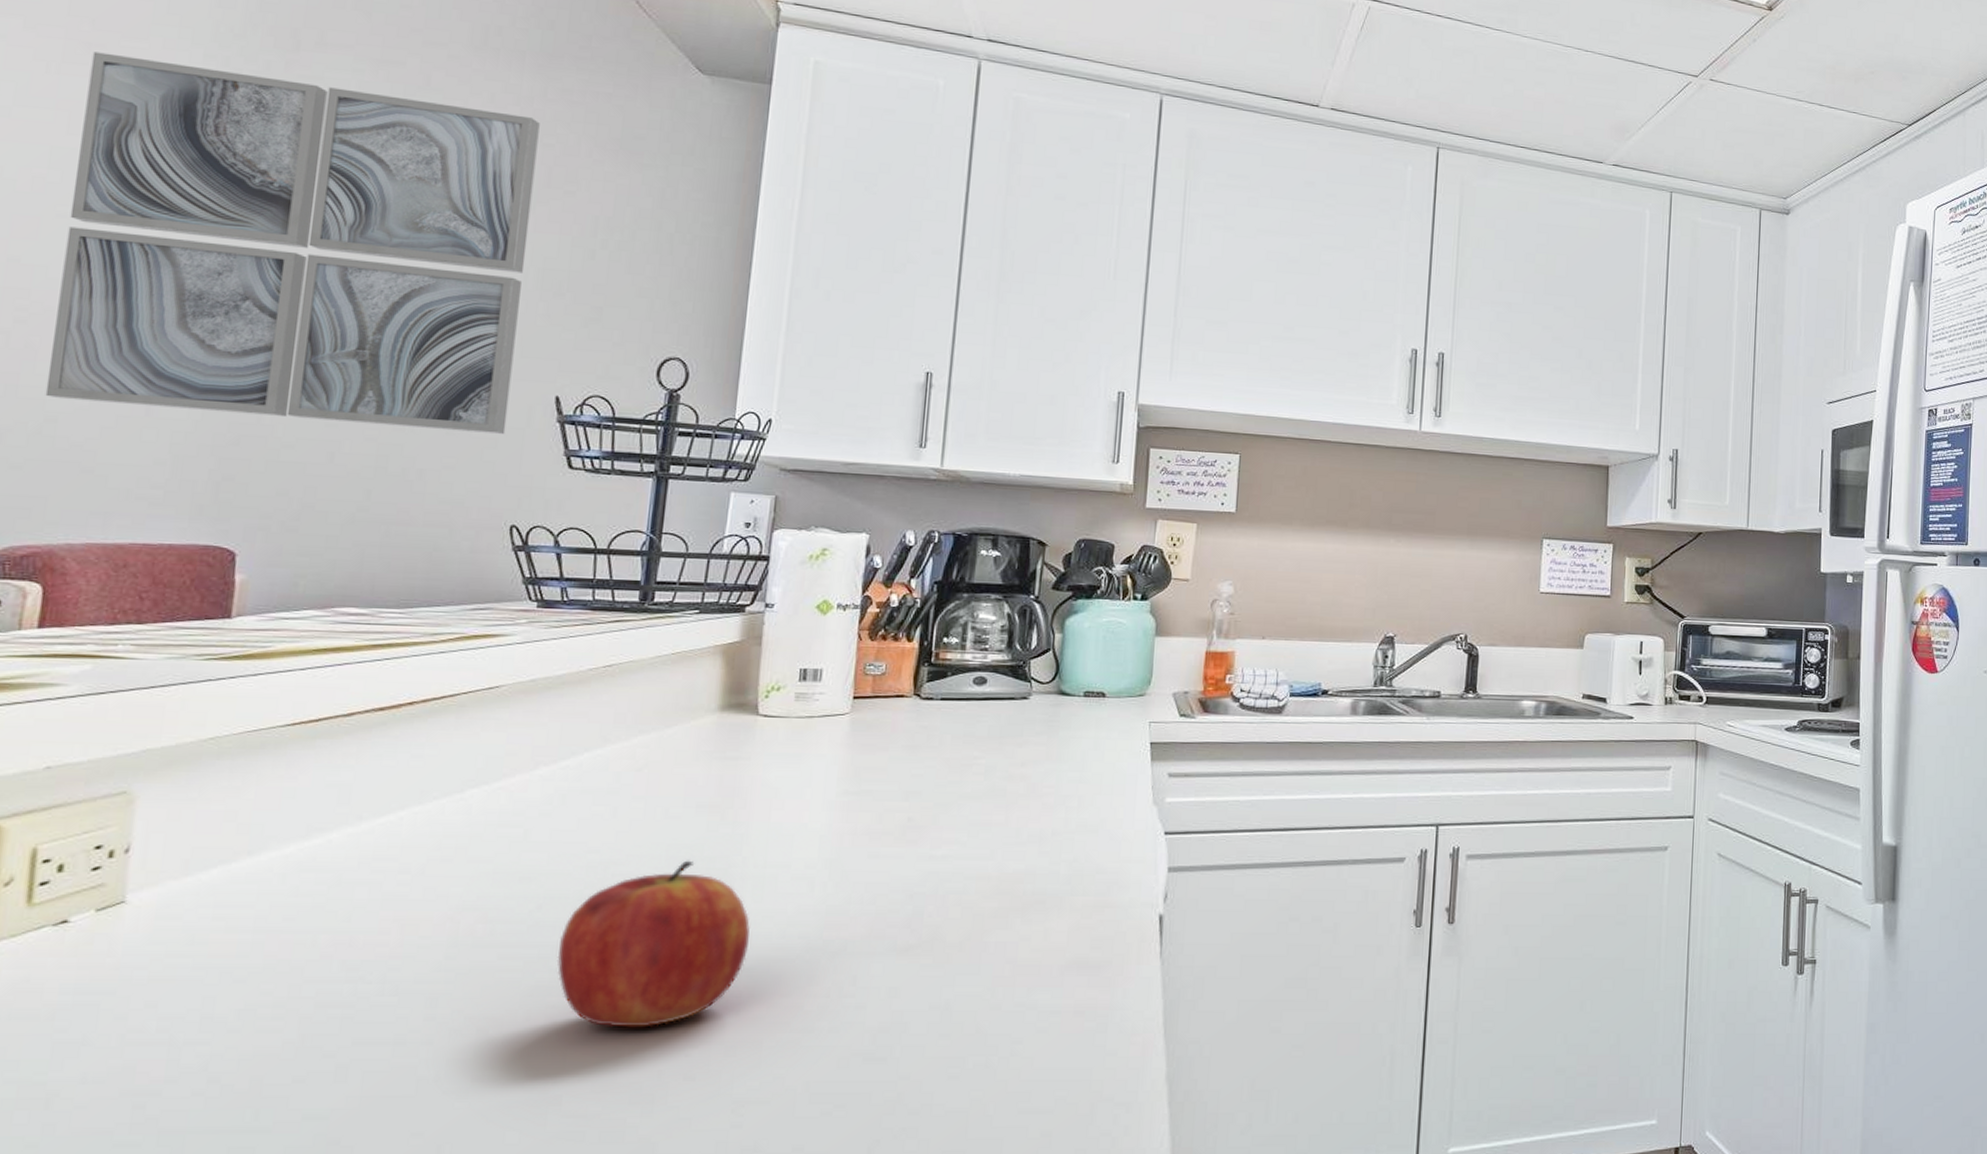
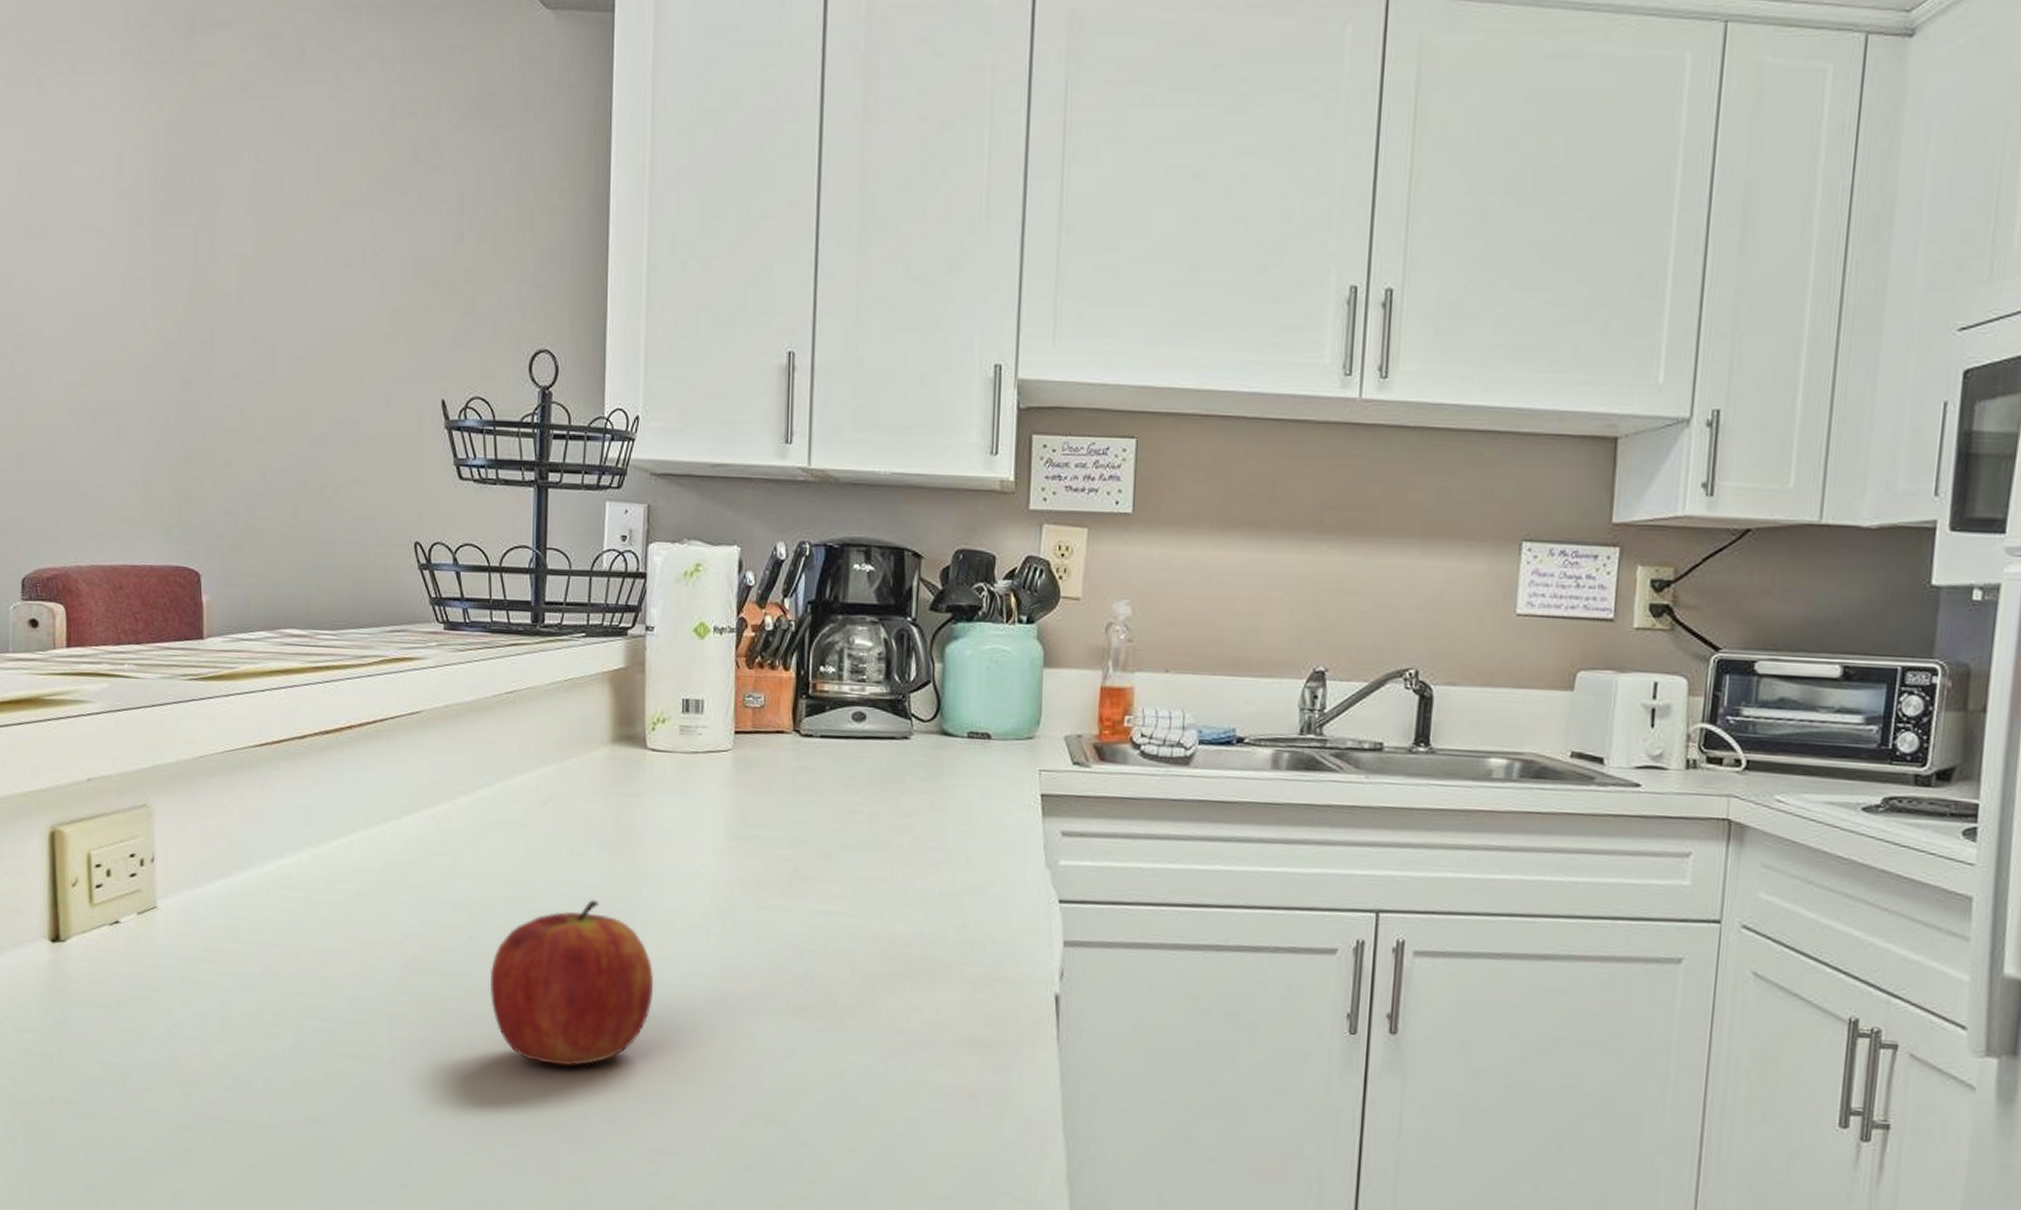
wall art: present [45,51,540,434] -> none [38,59,403,443]

